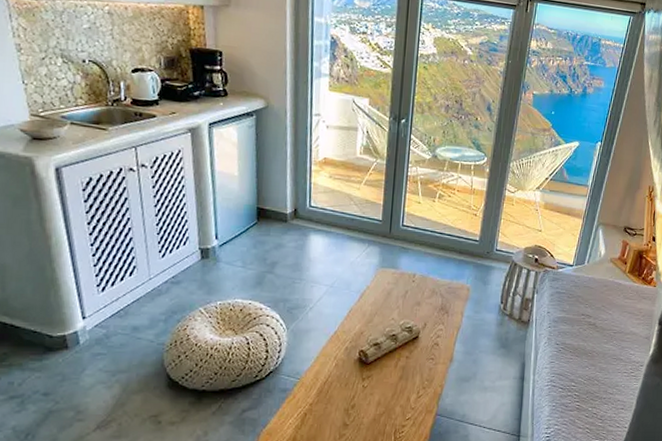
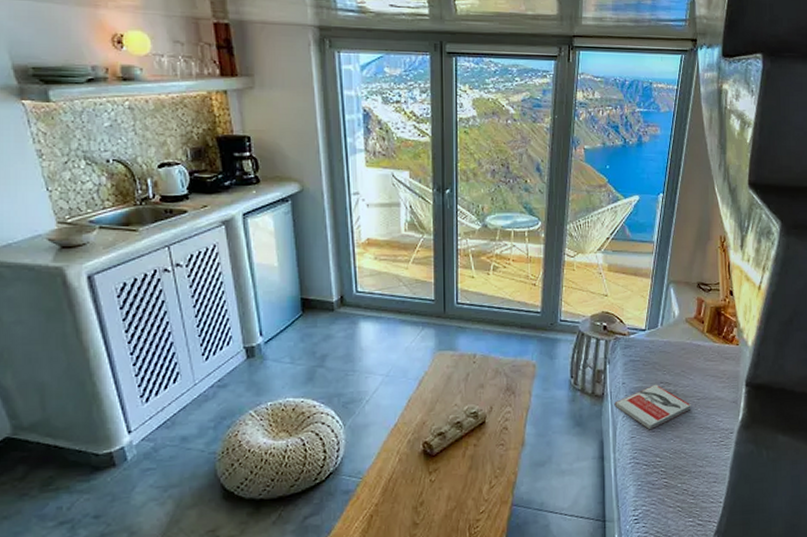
book: none [538,315,608,357] -> present [614,384,691,430]

